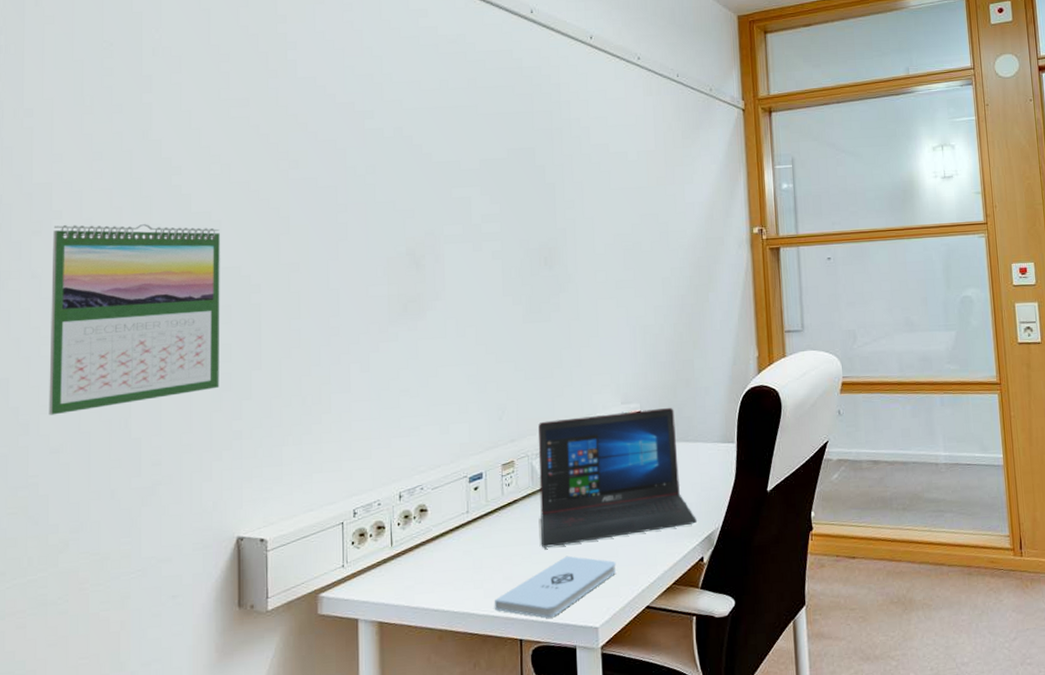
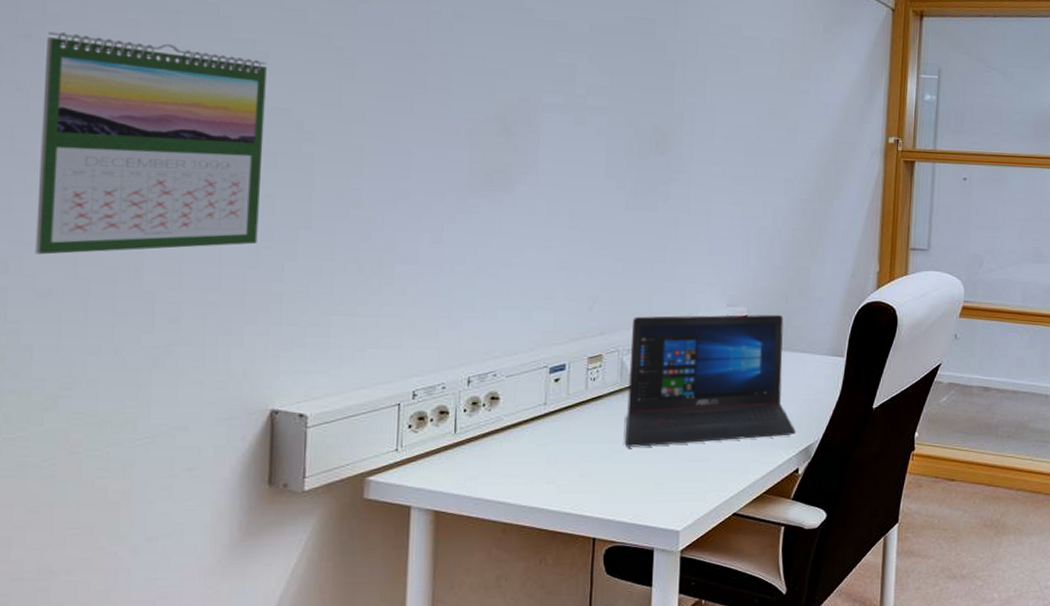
notepad: present [494,555,617,618] -> none [567,457,705,519]

